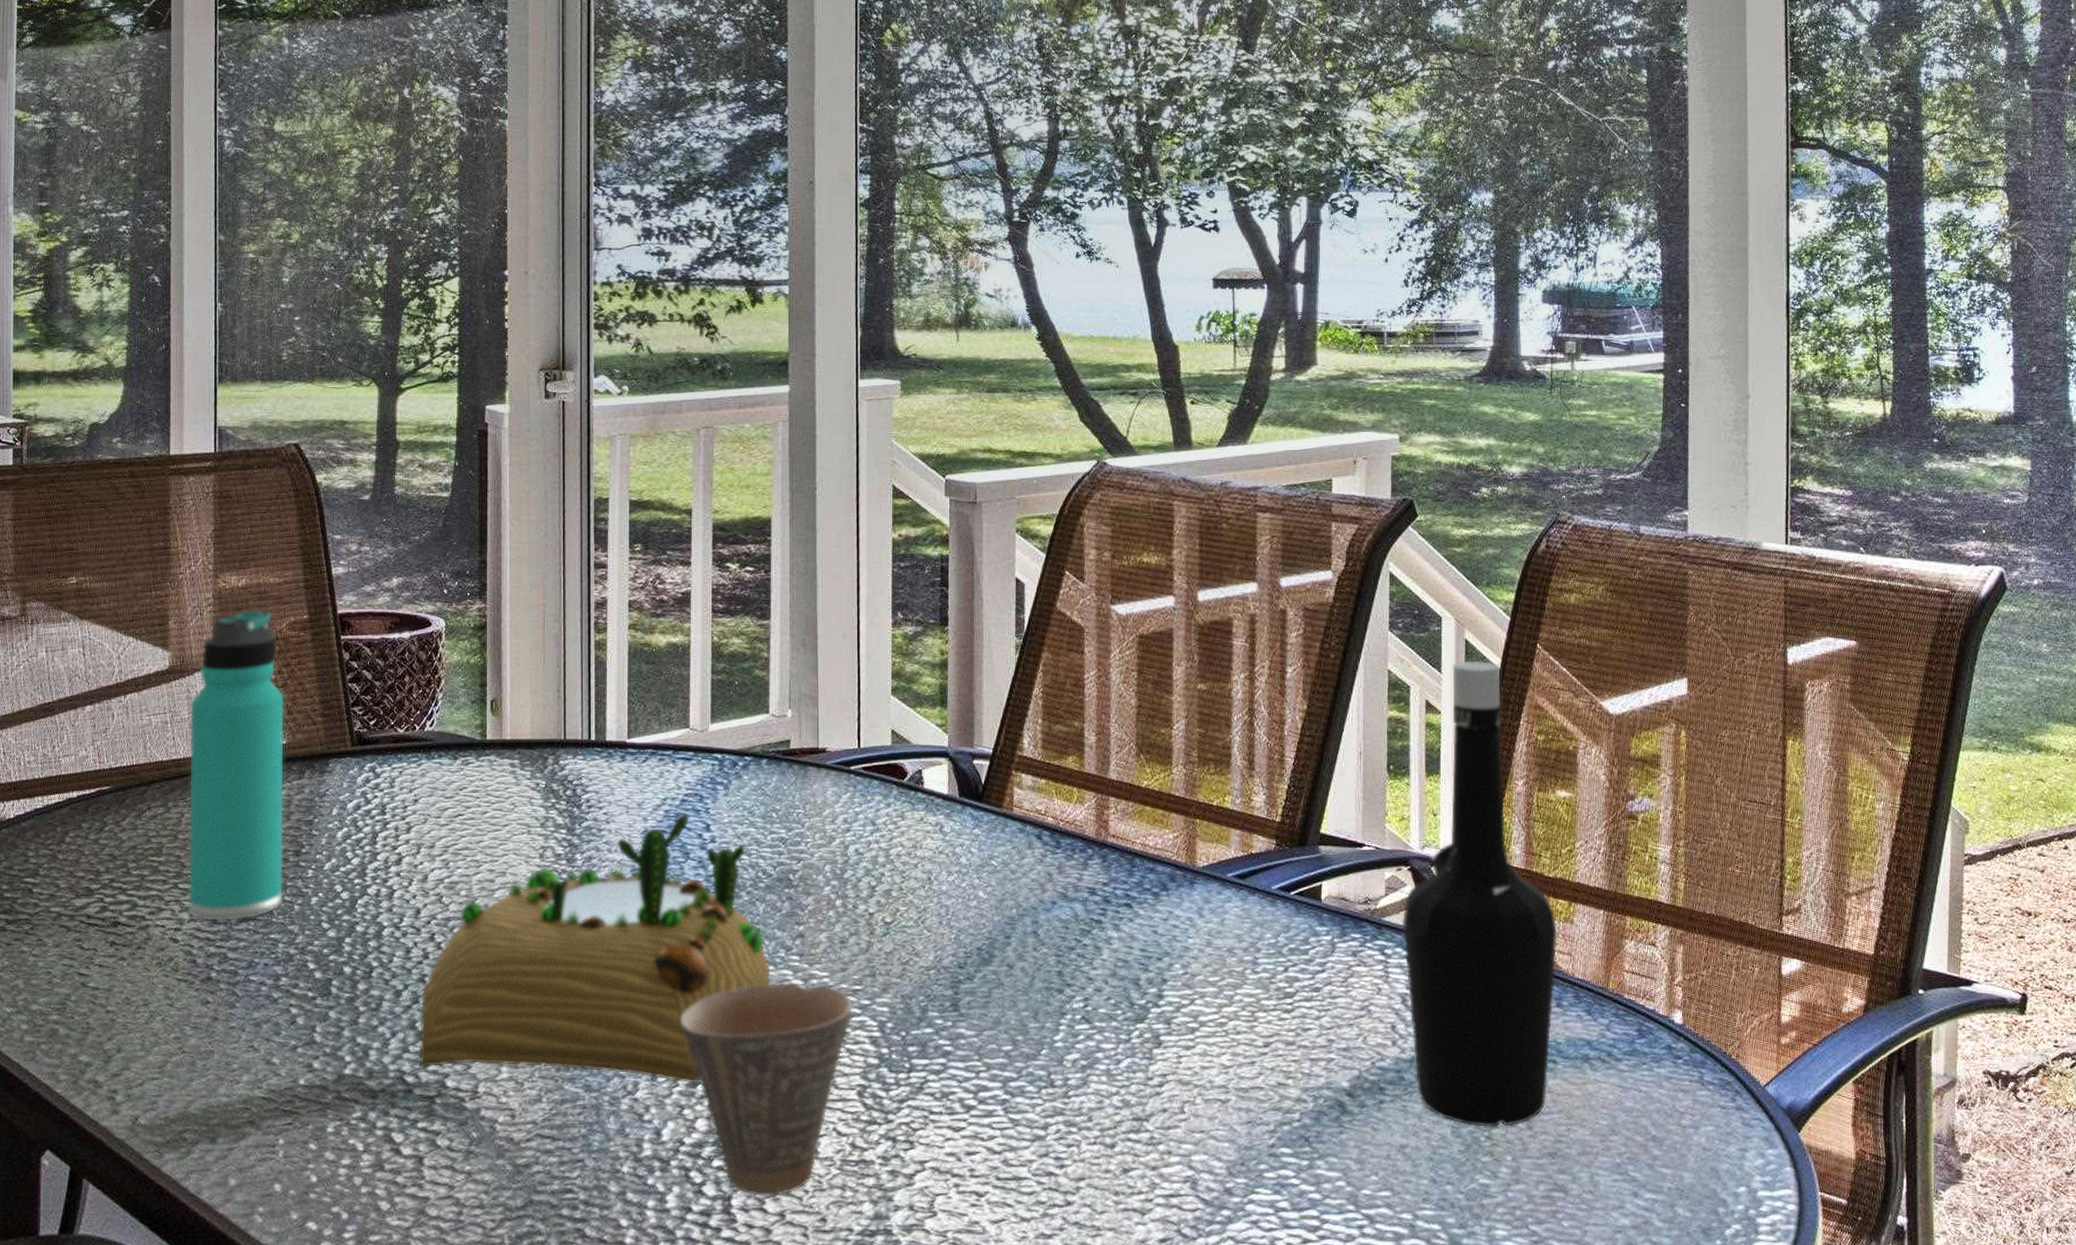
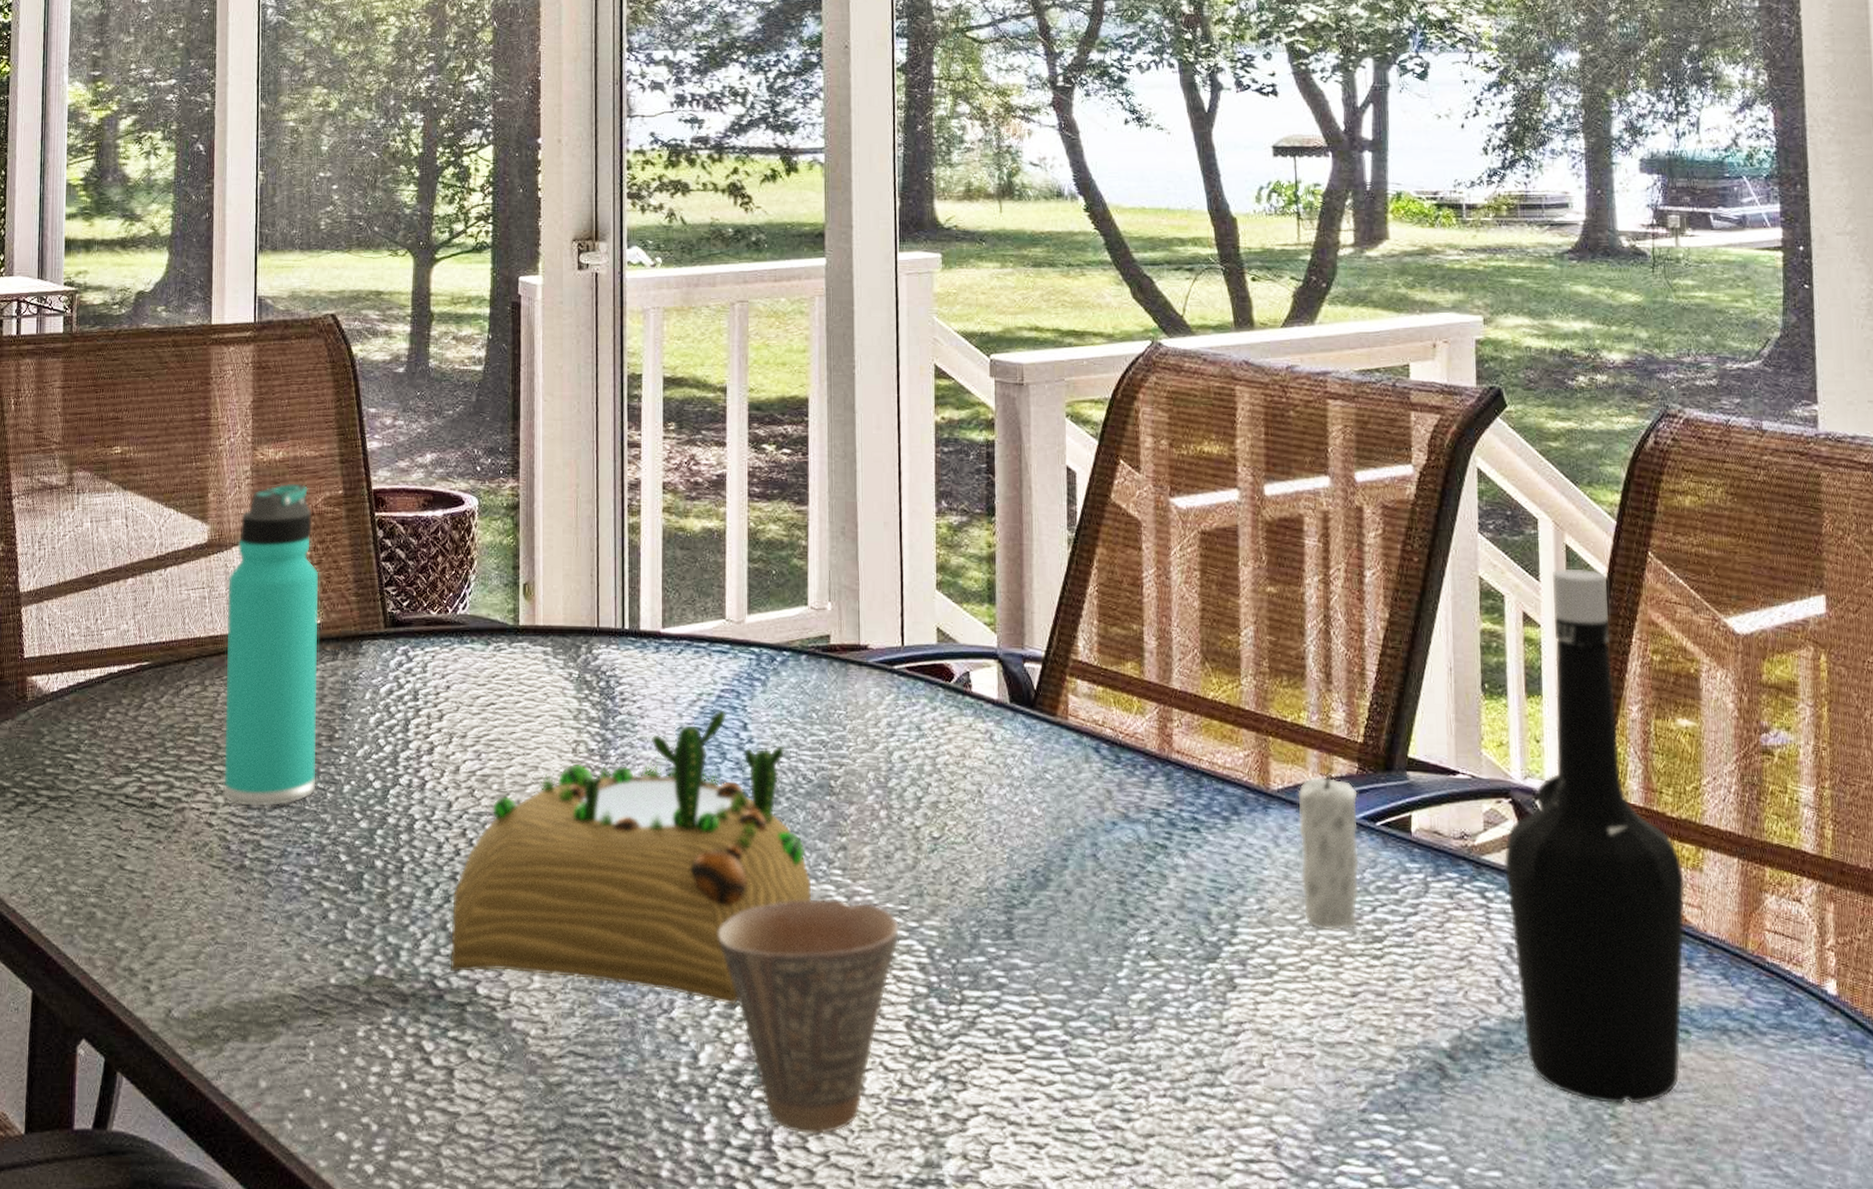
candle: none [1221,834,1275,990] -> present [1298,755,1359,931]

